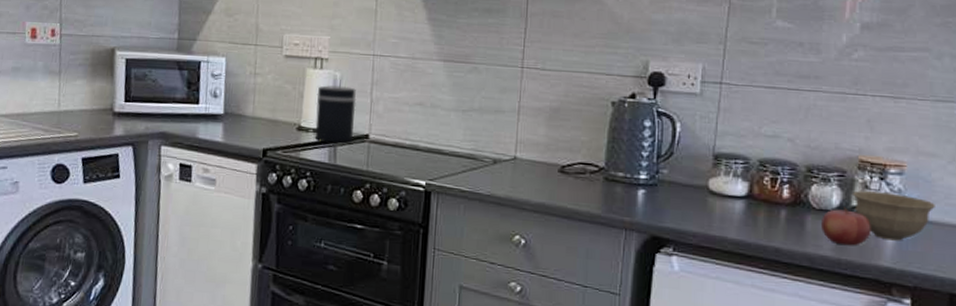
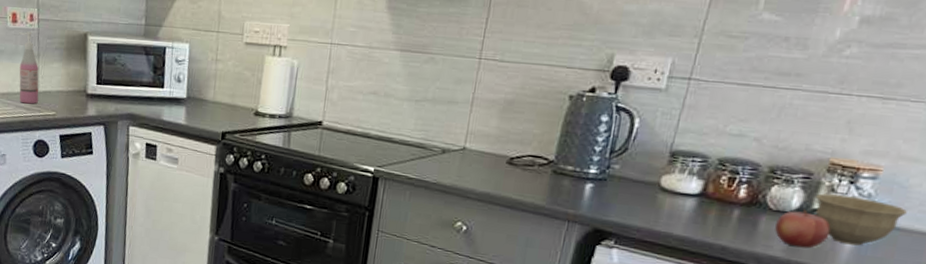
soap dispenser: none [36,47,60,125] -> present [19,31,39,104]
cylinder: present [315,85,357,144] -> none [271,72,312,129]

